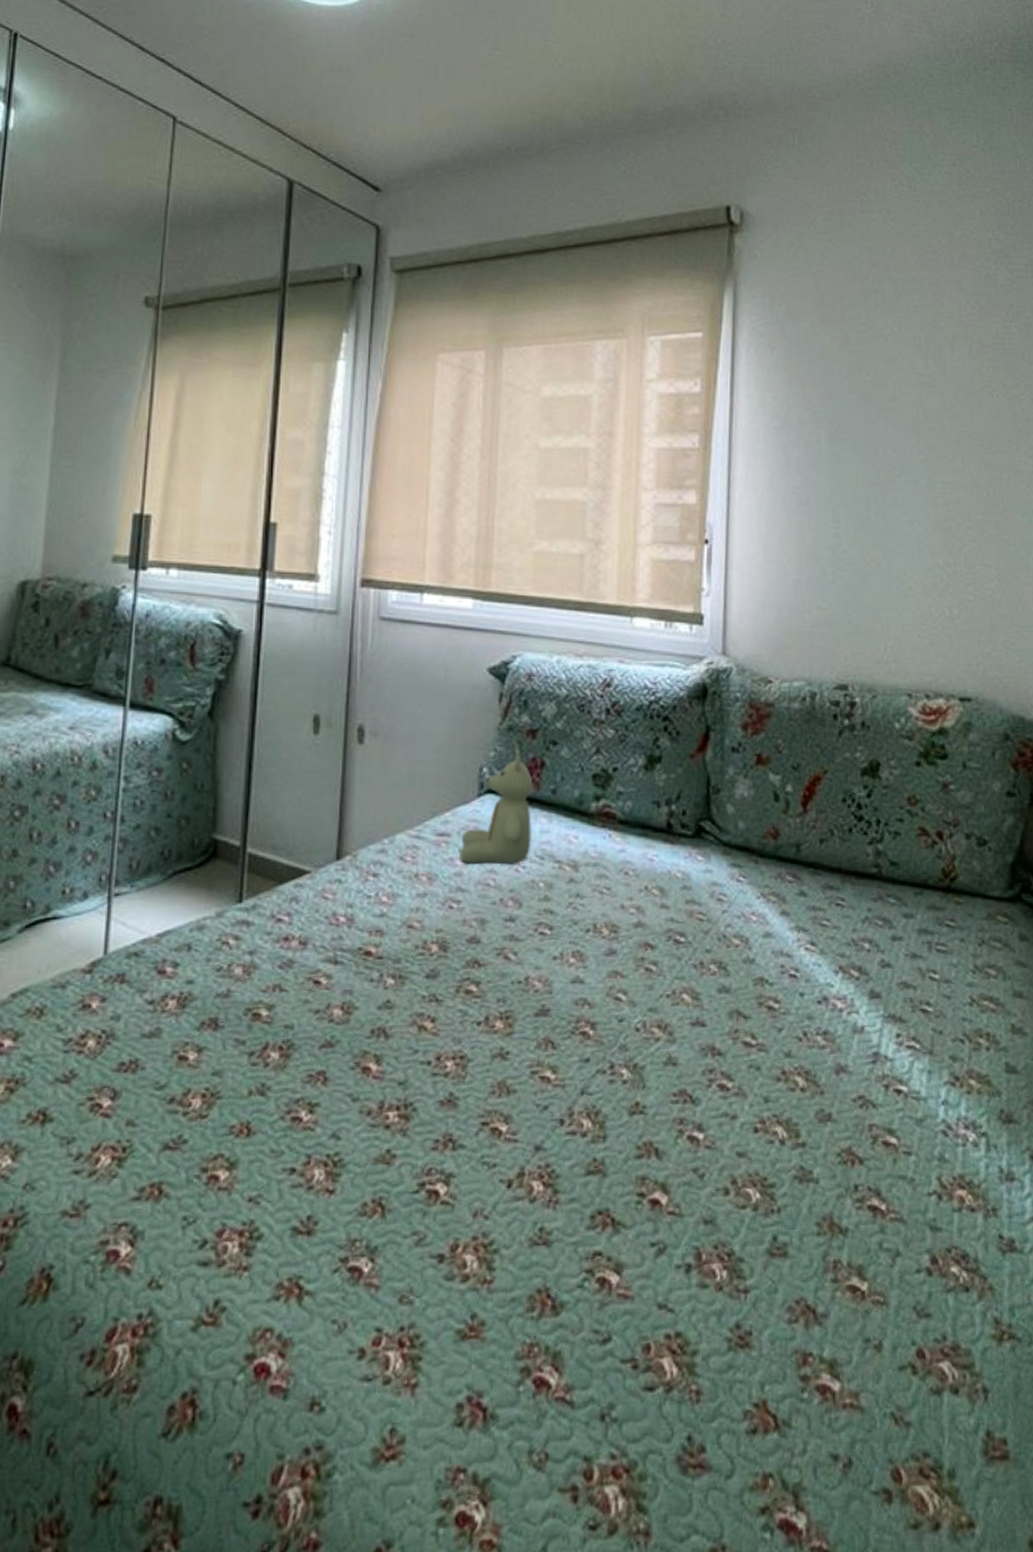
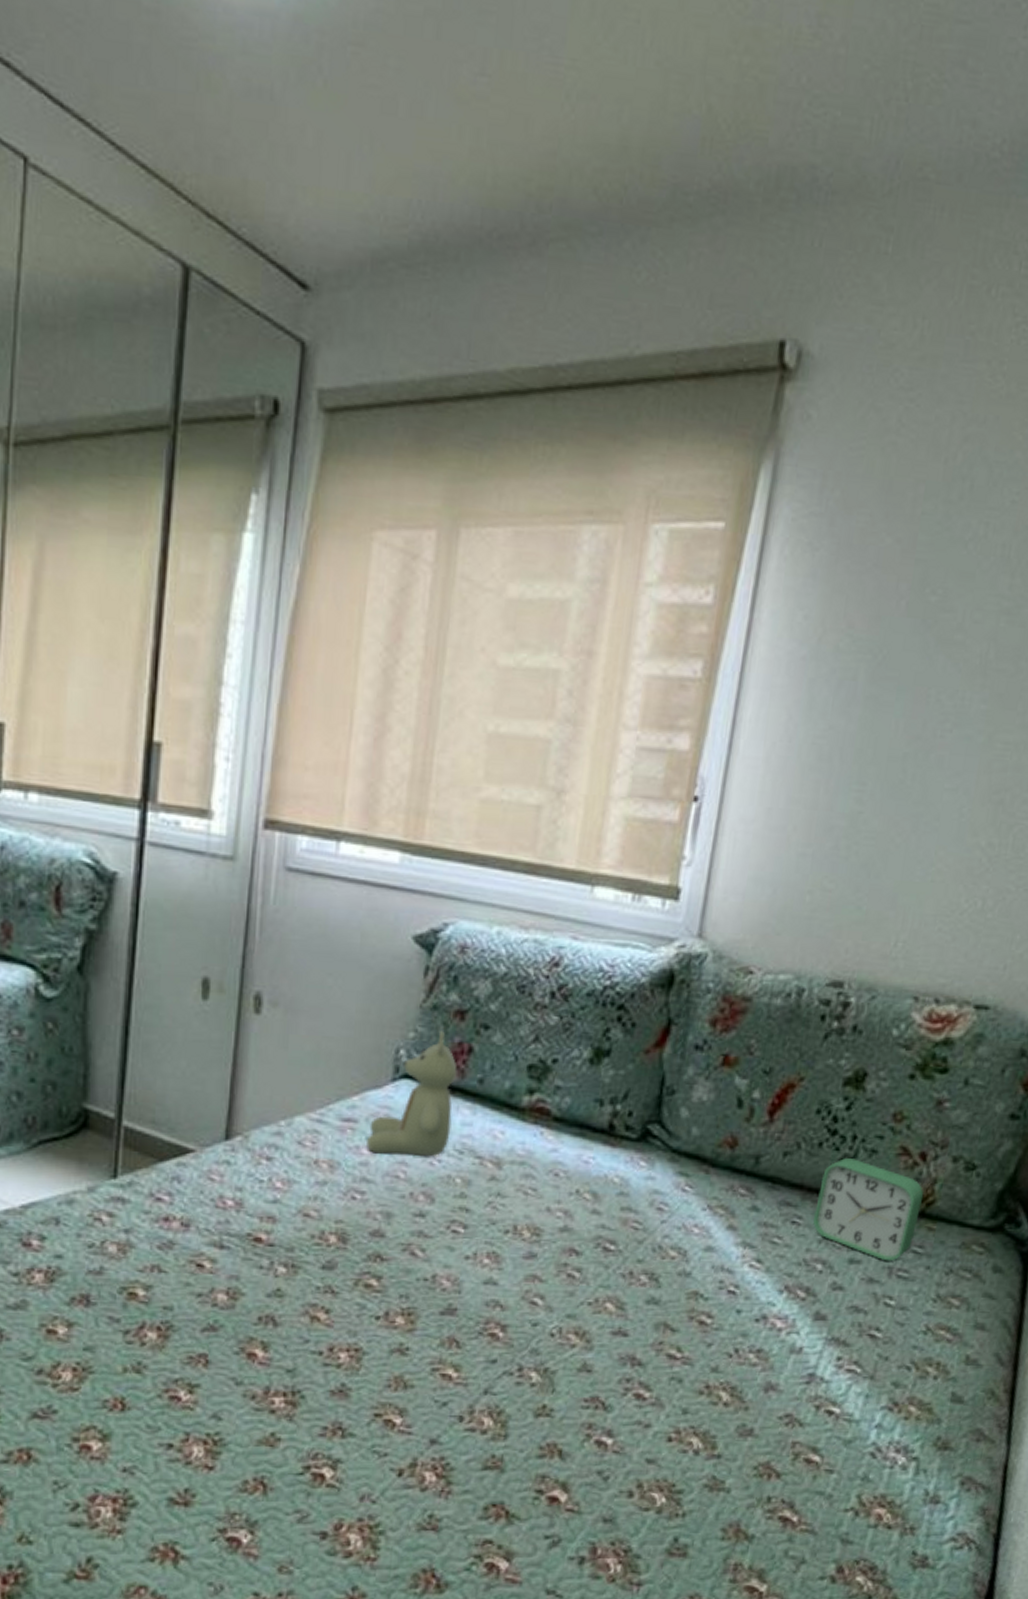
alarm clock: none [855,841,946,936] -> present [813,1158,923,1261]

